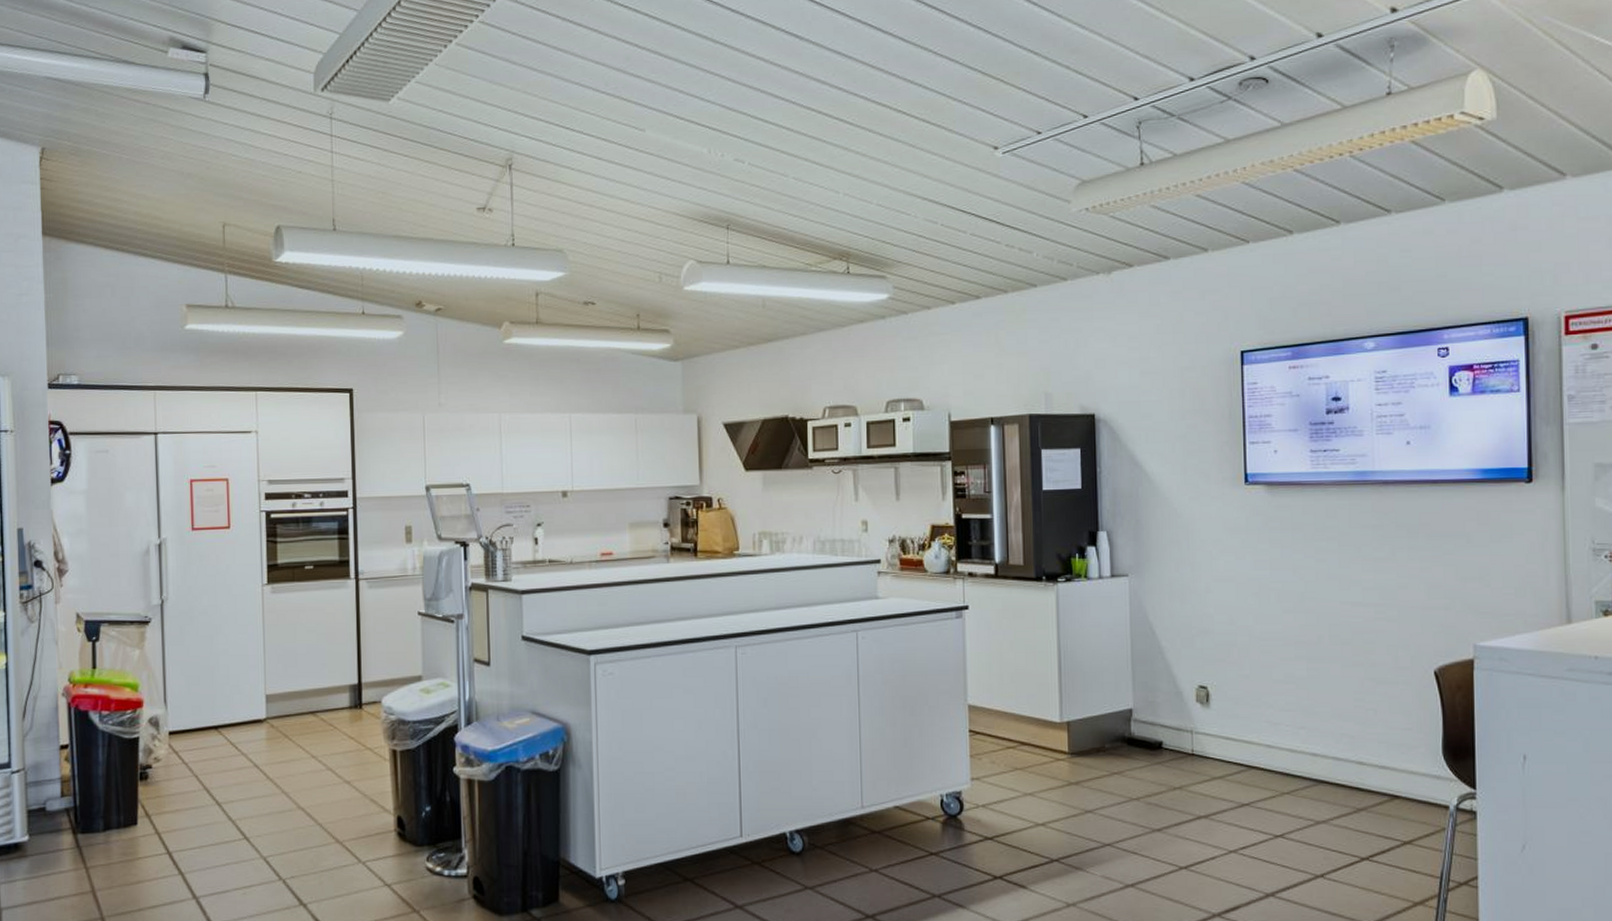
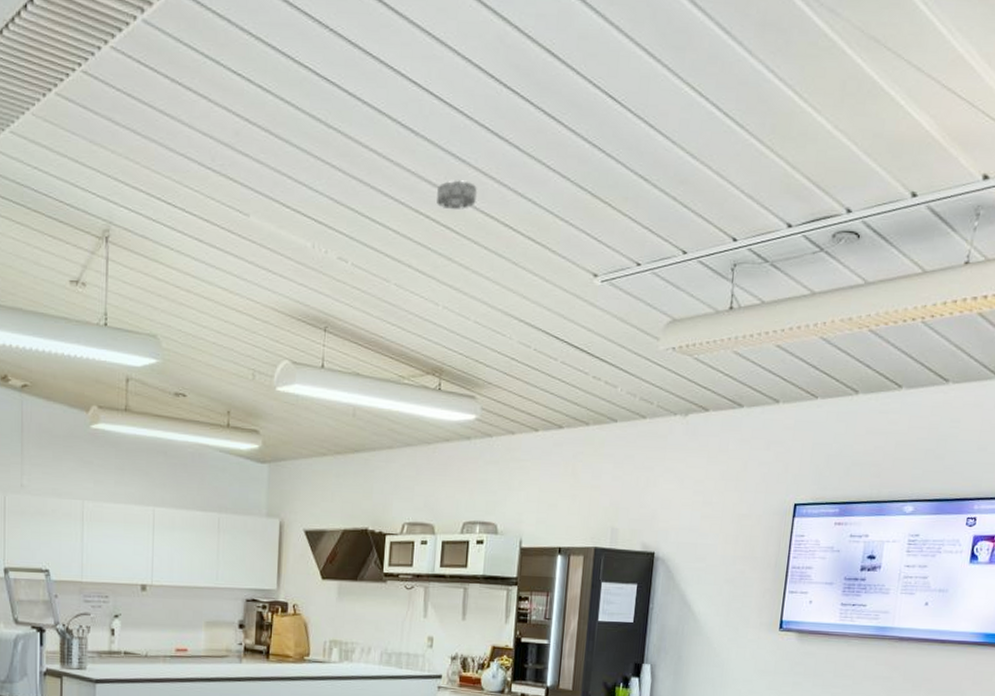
smoke detector: none [827,75,867,103] -> present [436,180,478,210]

